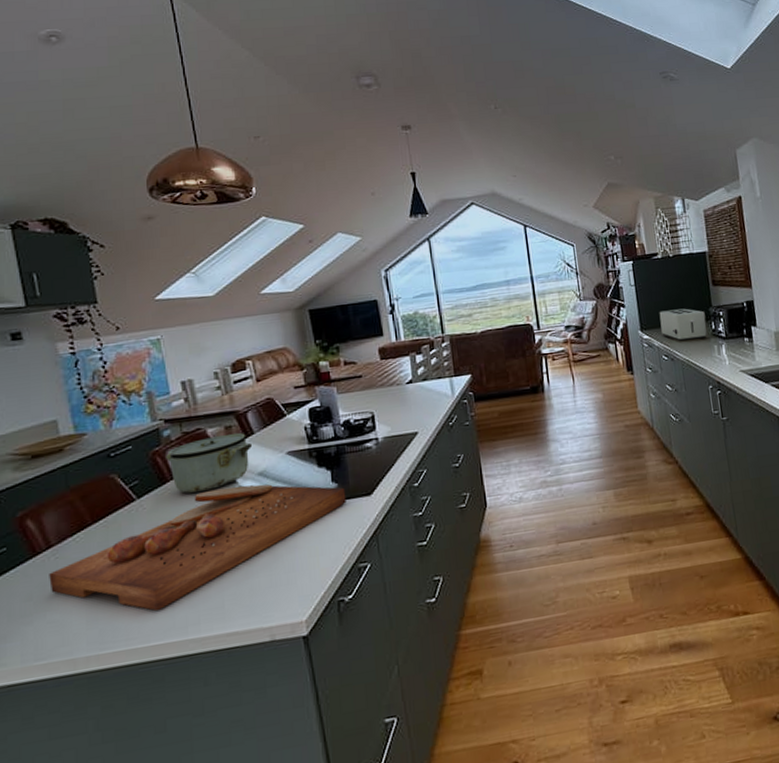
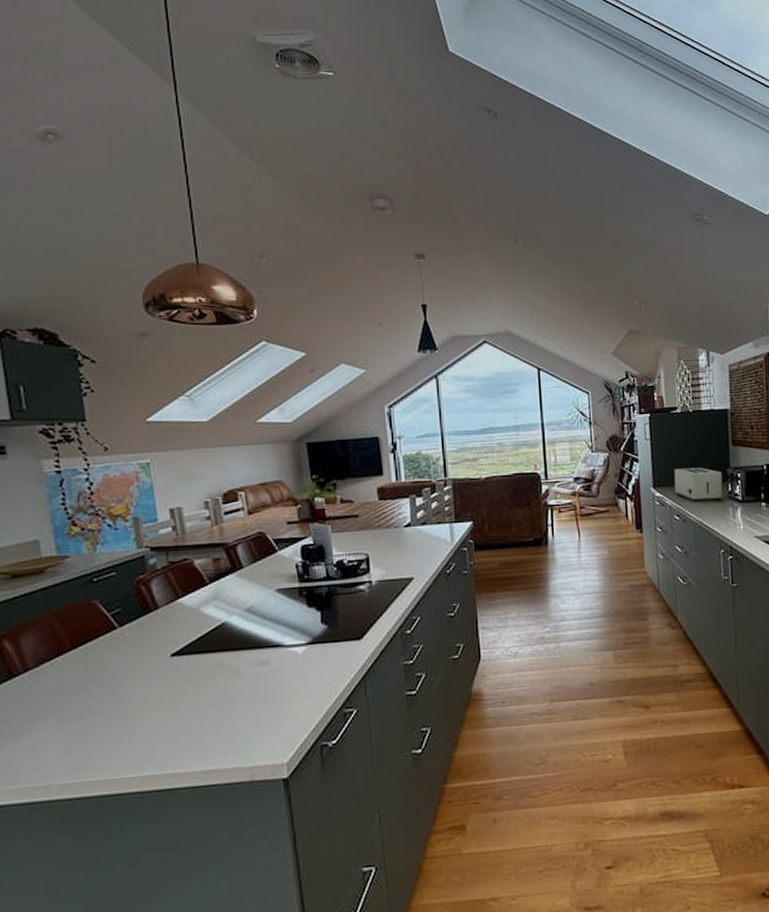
cutting board: present [49,484,347,611] -> none [25,620,335,743]
cooking pot: present [166,432,253,493] -> none [150,565,241,625]

